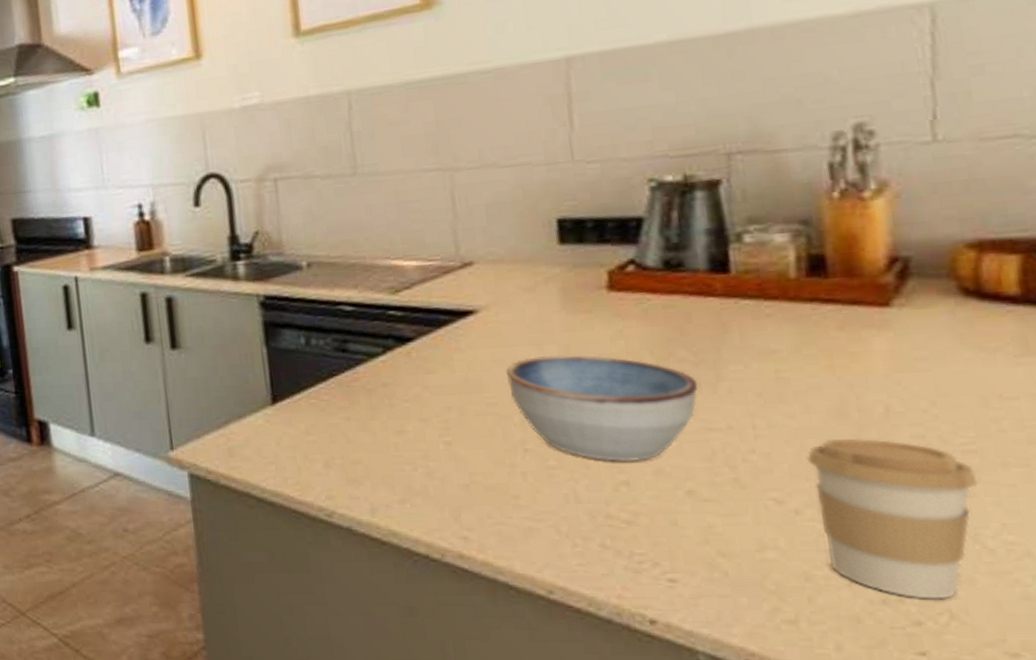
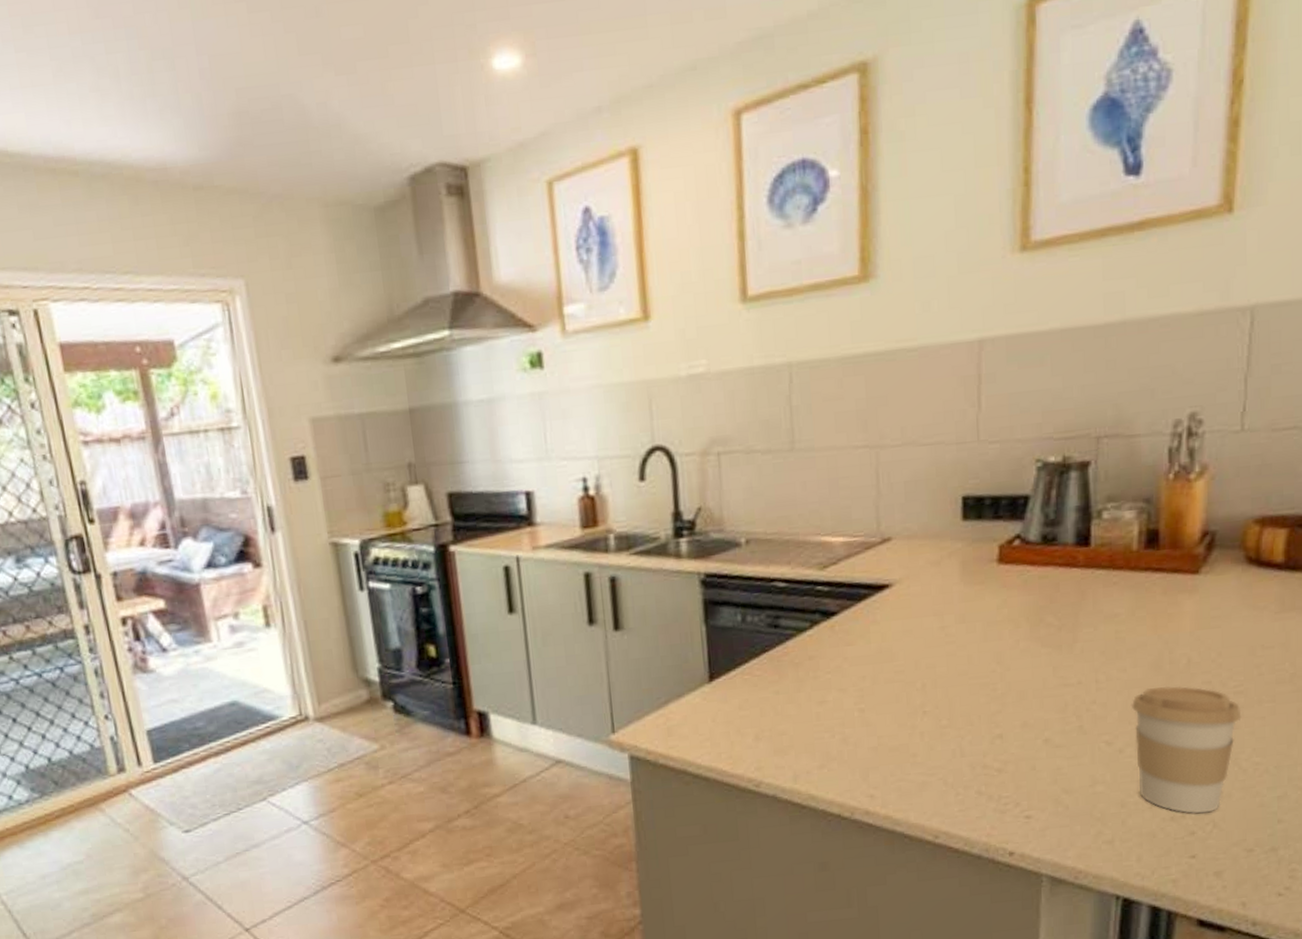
bowl: present [505,355,699,463] -> none [912,623,1060,718]

